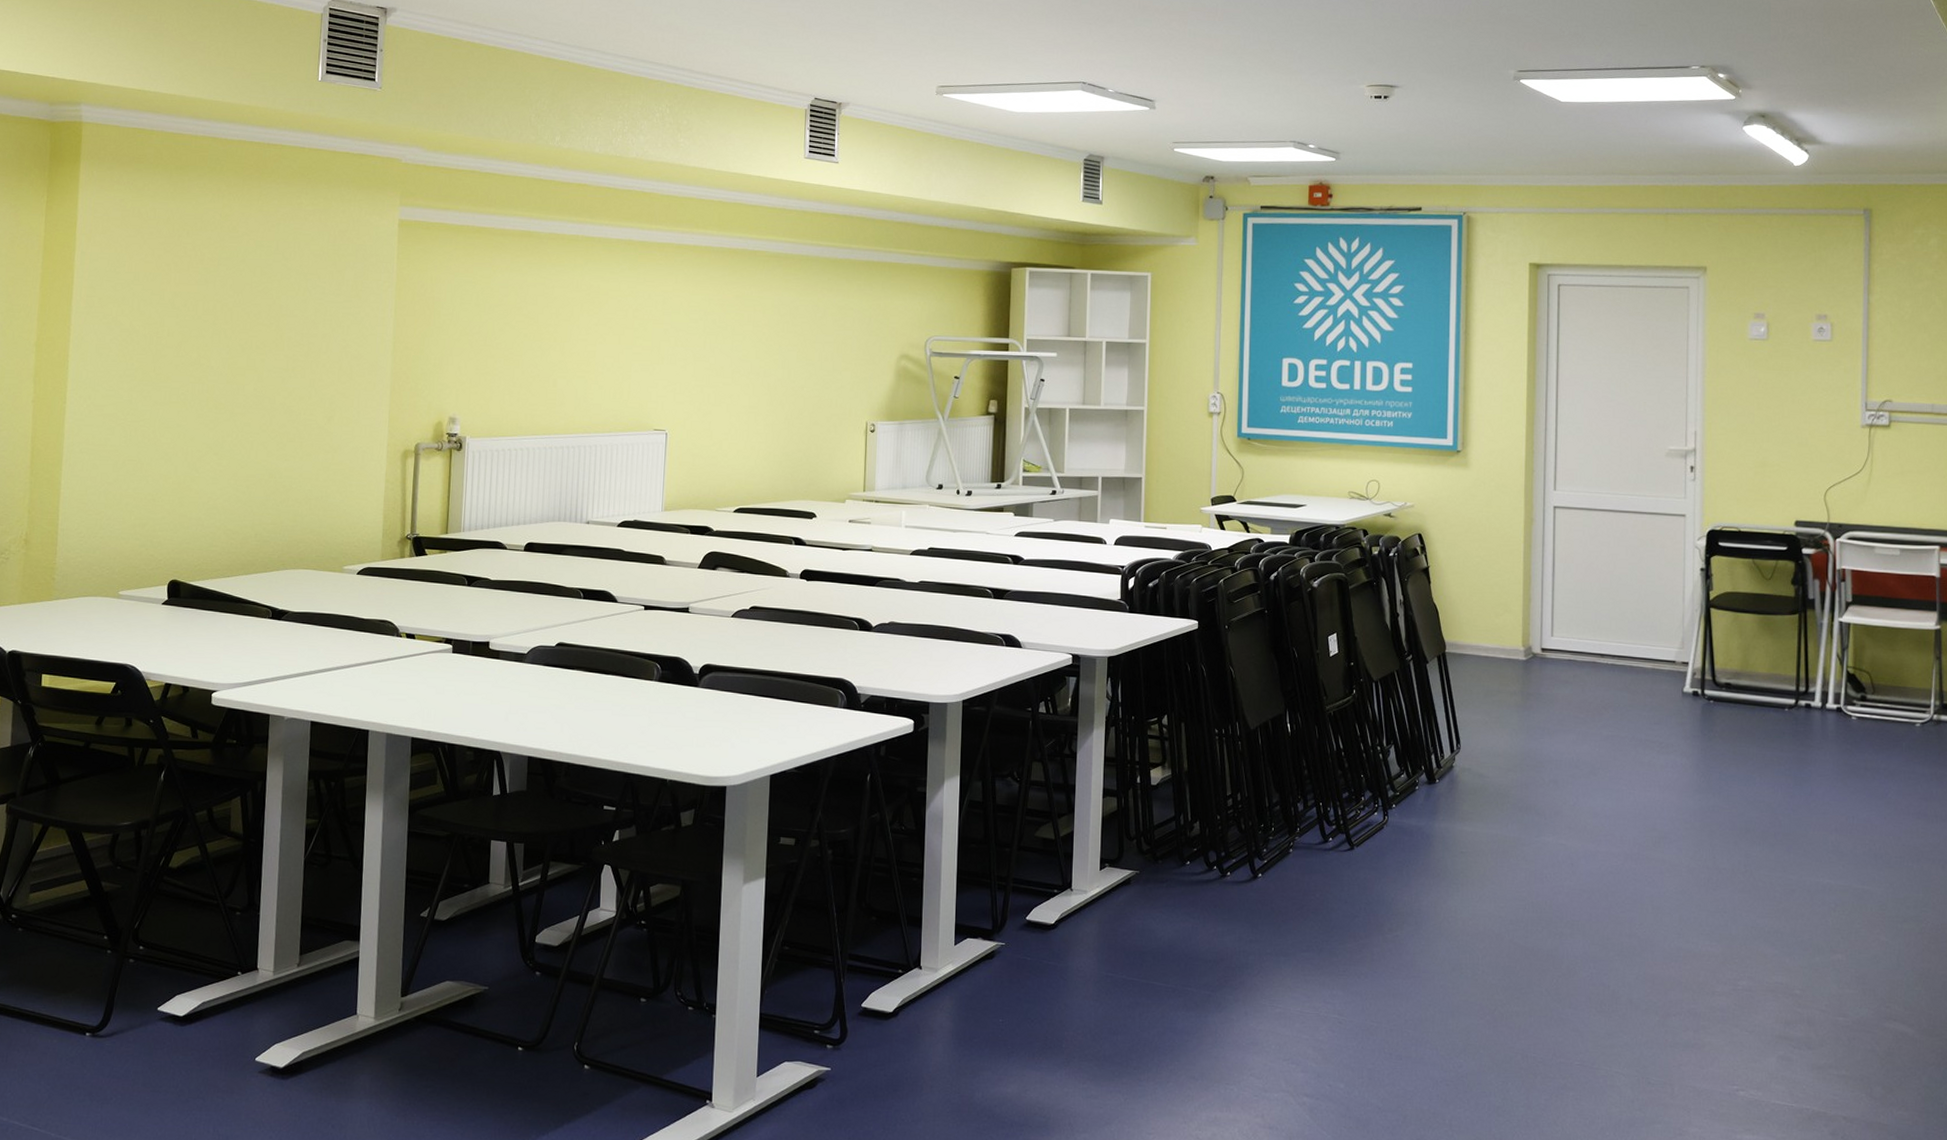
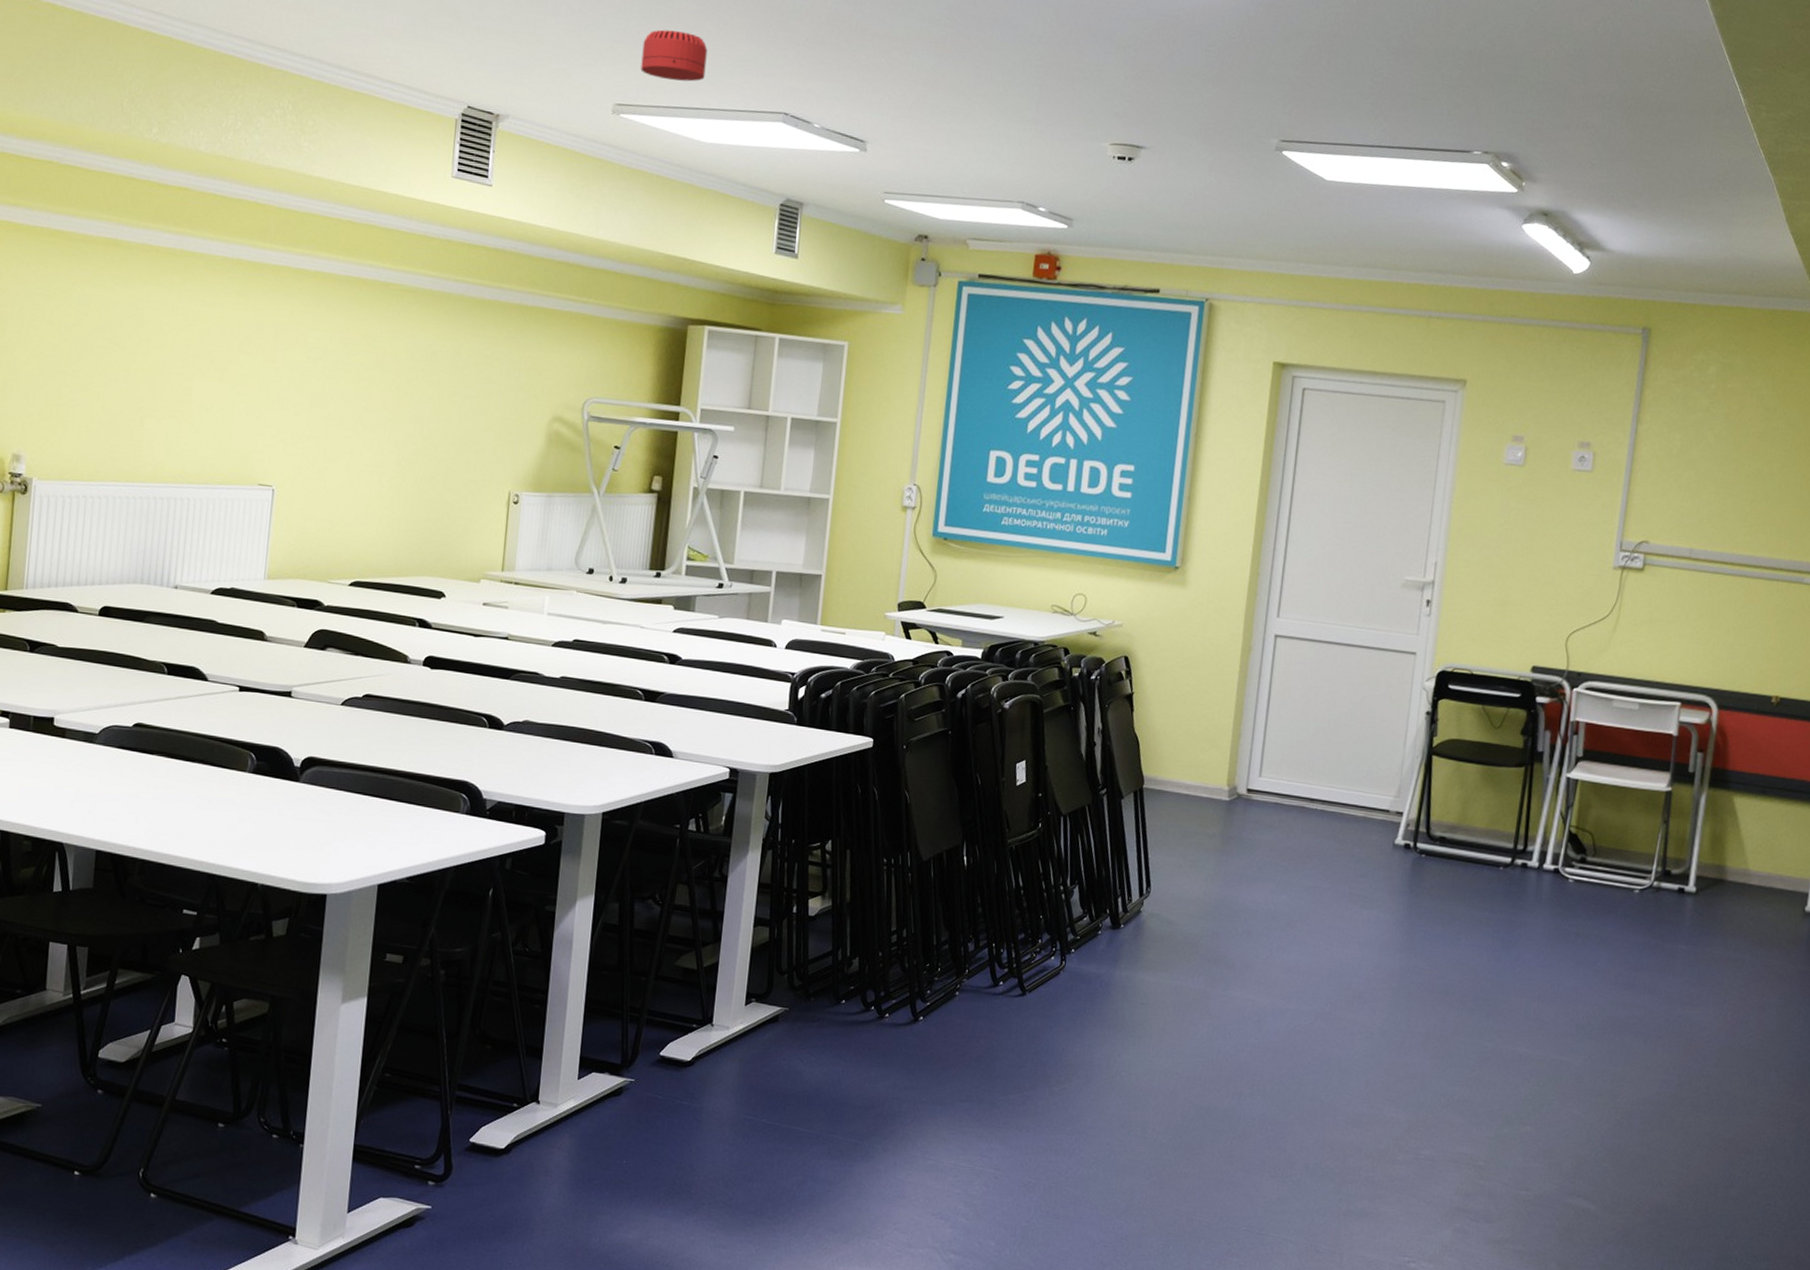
smoke detector: none [958,21,1014,63] -> present [640,29,708,82]

